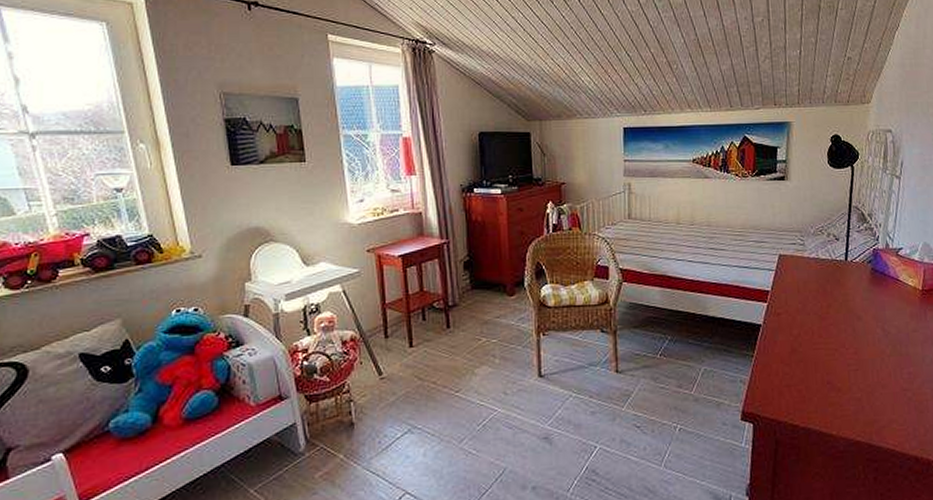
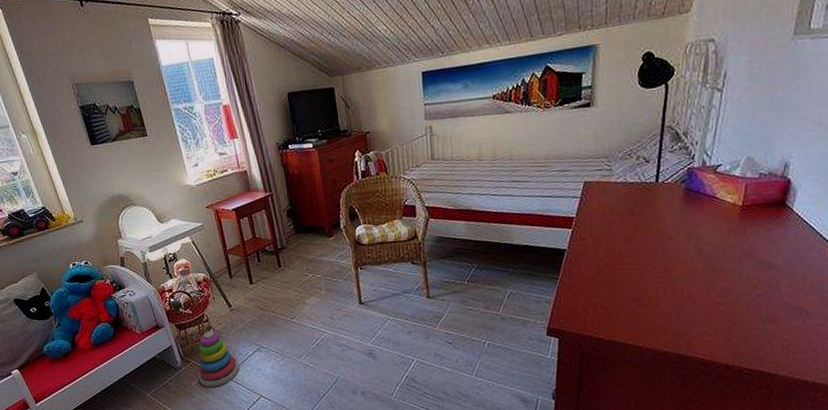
stacking toy: none [325,405,382,480] -> present [198,331,240,387]

